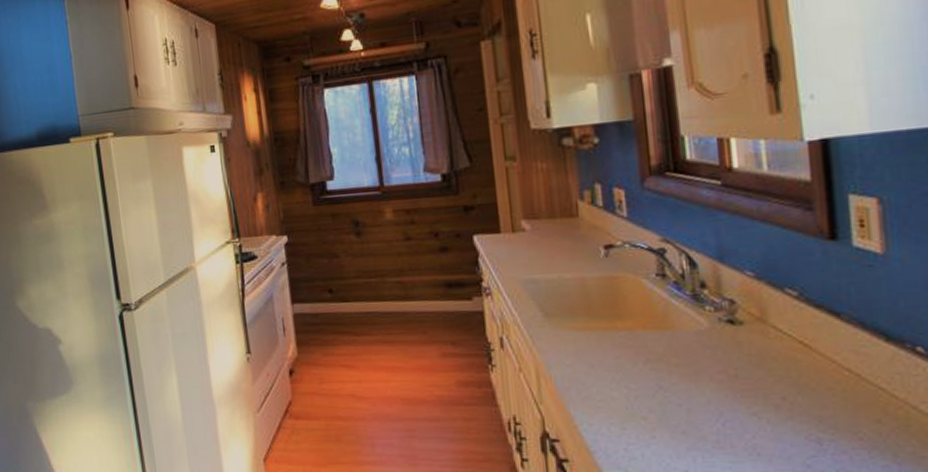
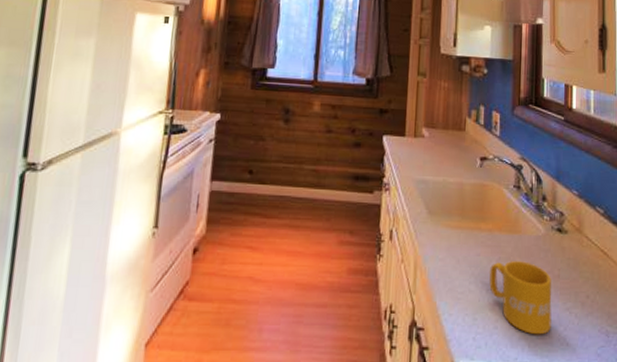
mug: none [636,361,733,445] -> present [489,261,552,335]

